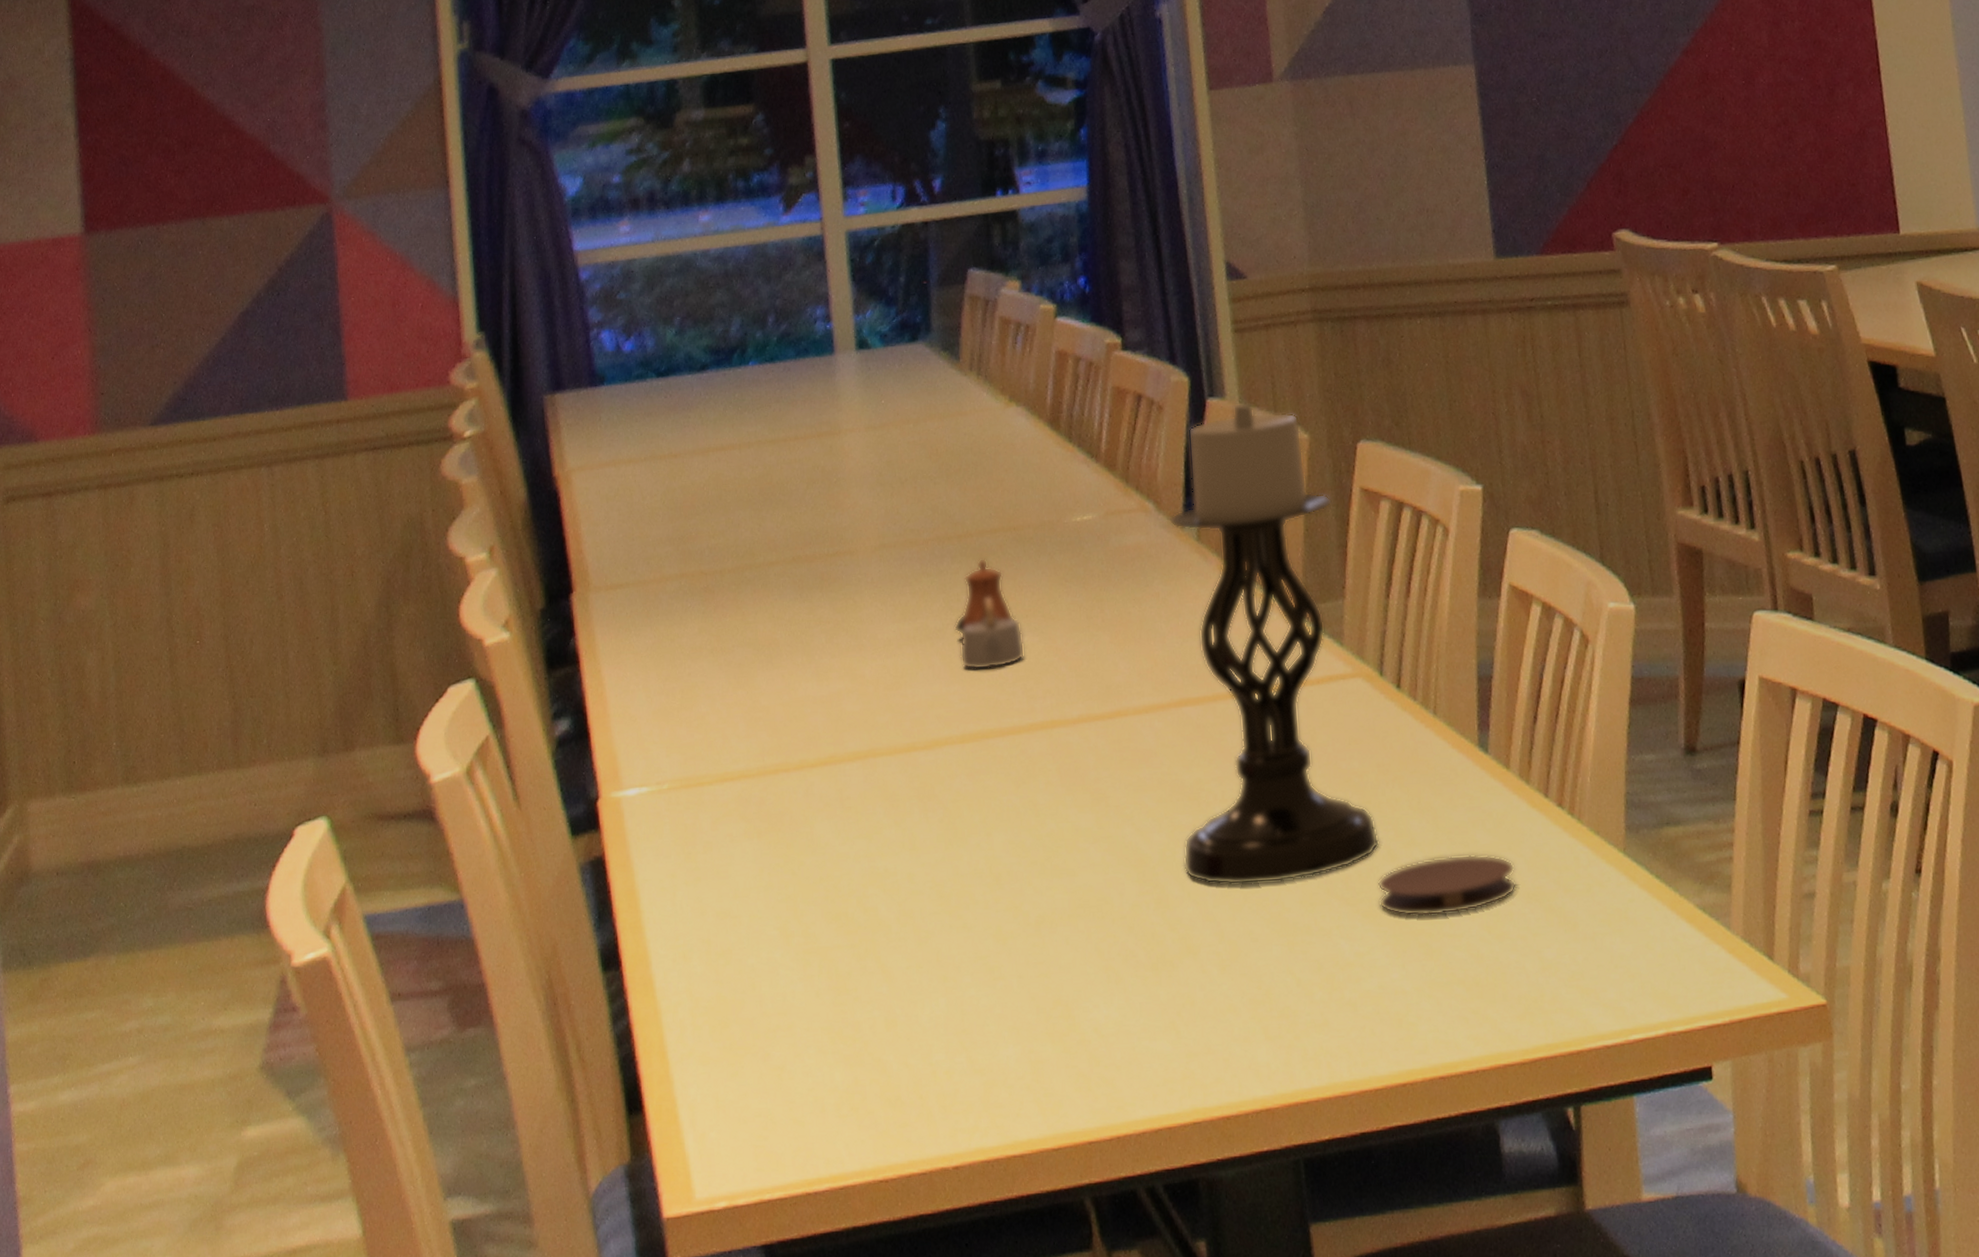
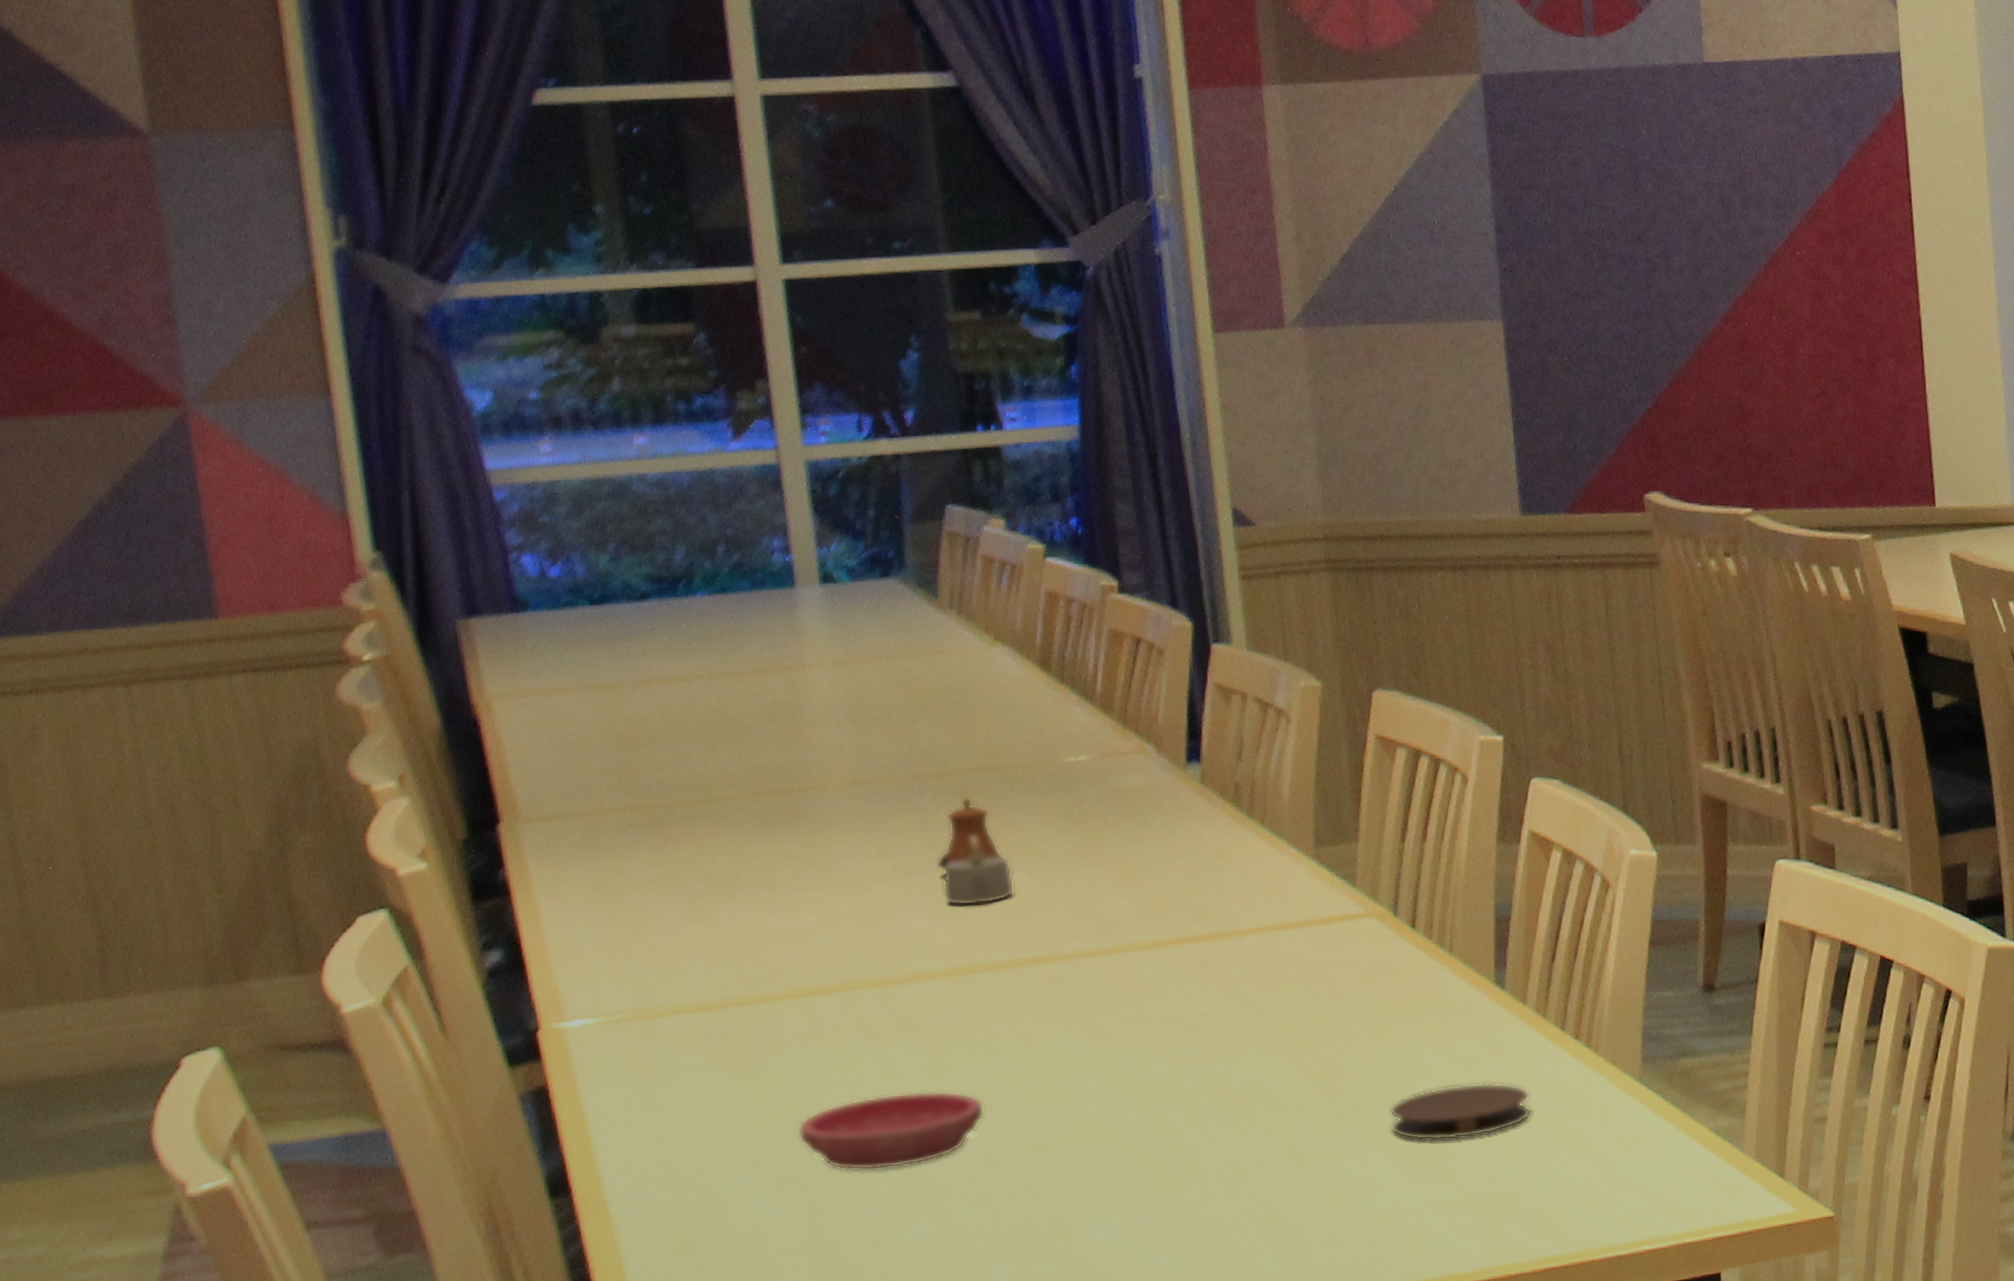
saucer: none [825,862,995,945] -> present [798,1091,985,1171]
candle holder: present [1169,402,1379,885] -> none [1171,649,1391,1113]

